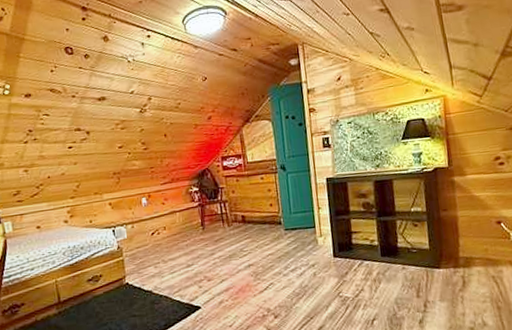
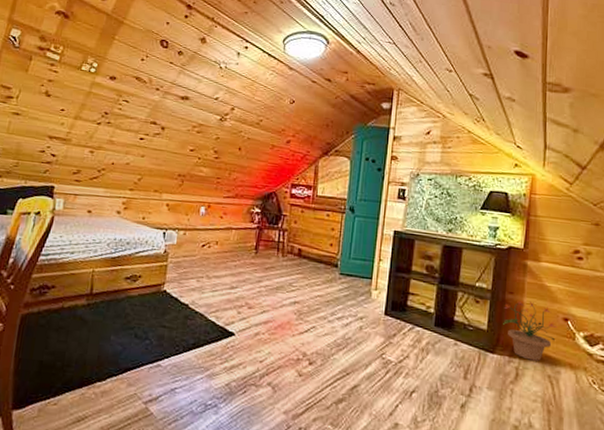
potted plant: none [441,213,493,267] -> present [503,299,558,361]

